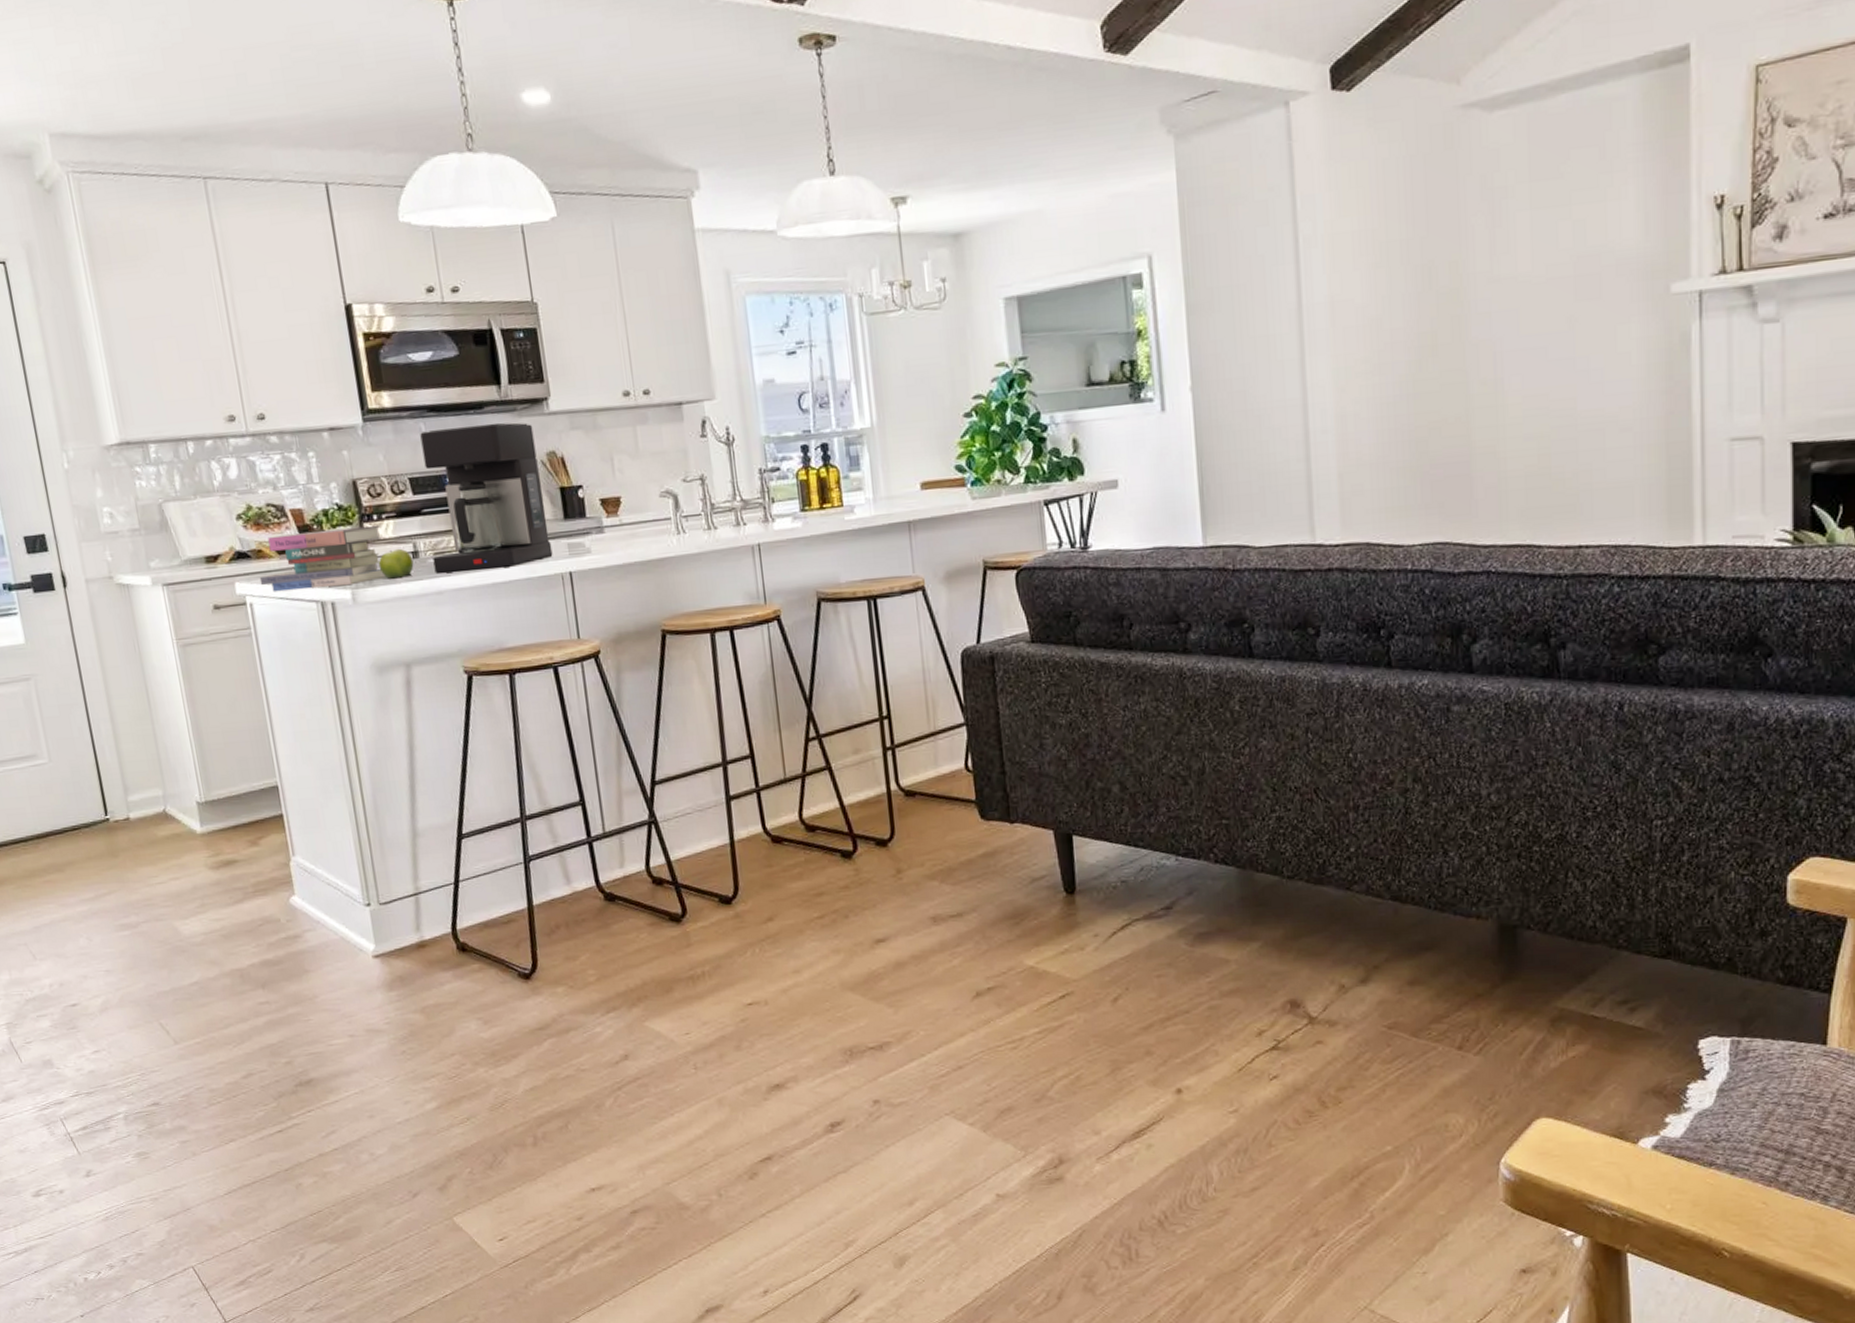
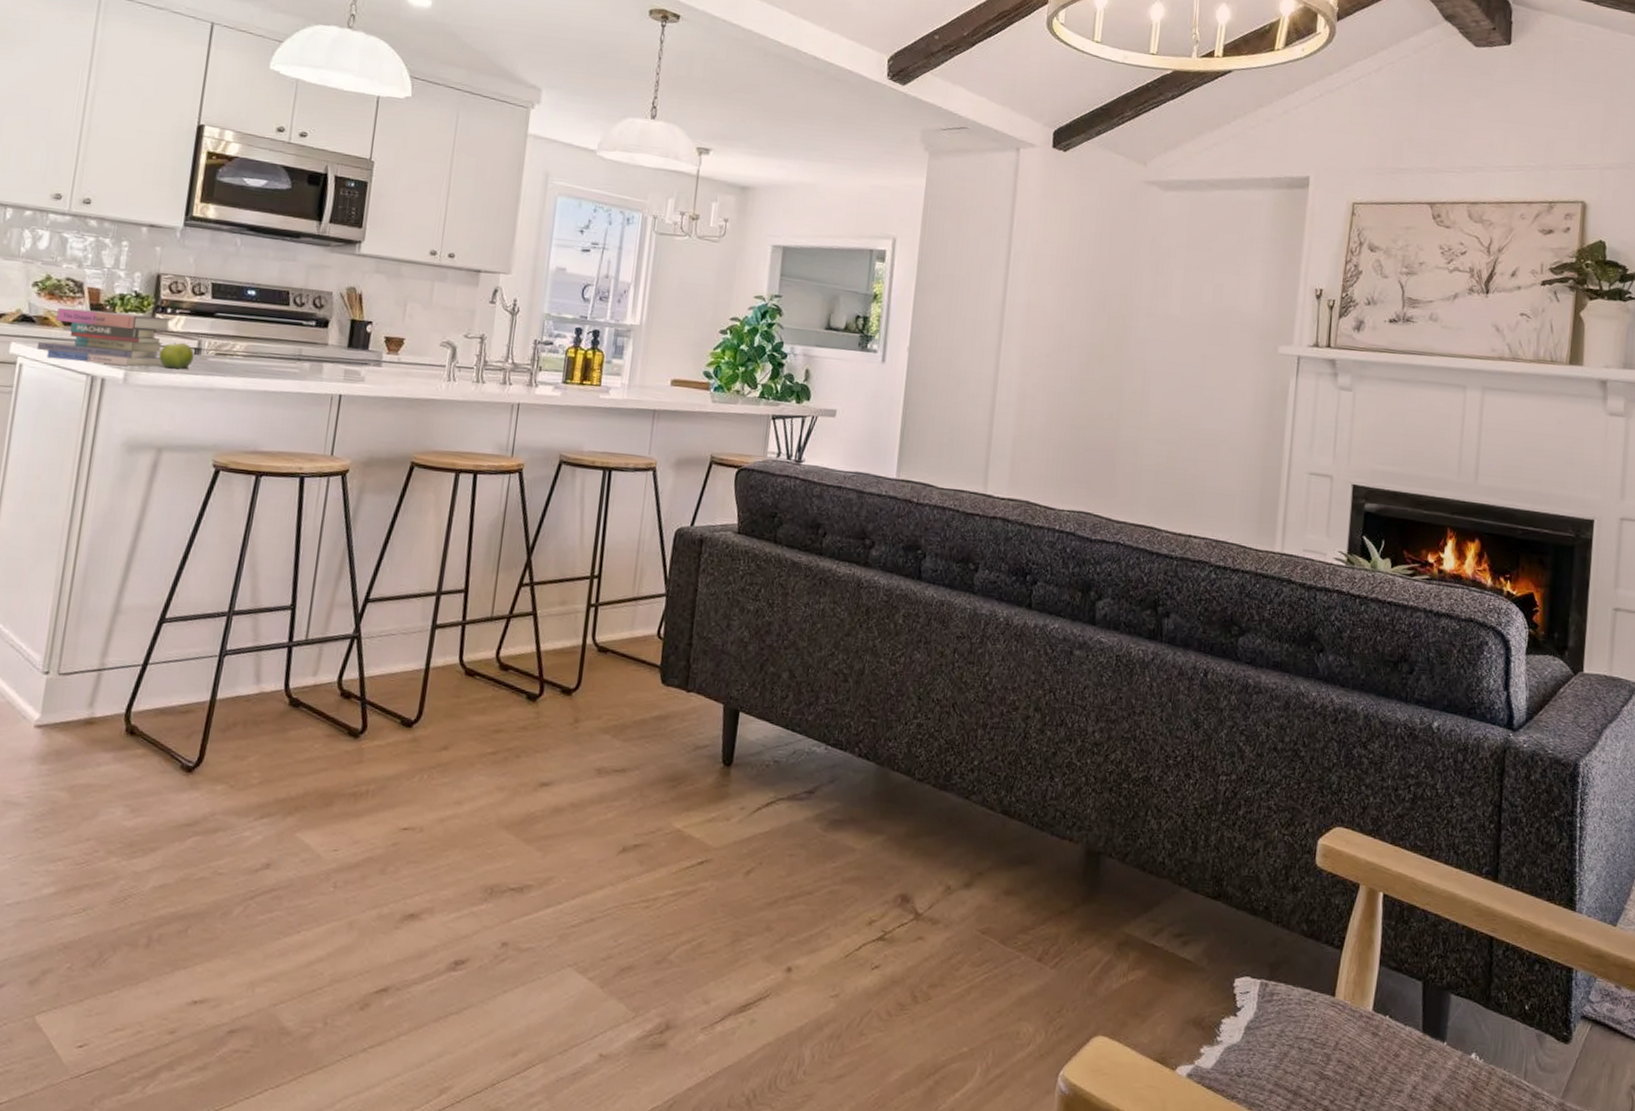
coffee maker: present [420,422,553,574] -> none [212,246,341,380]

